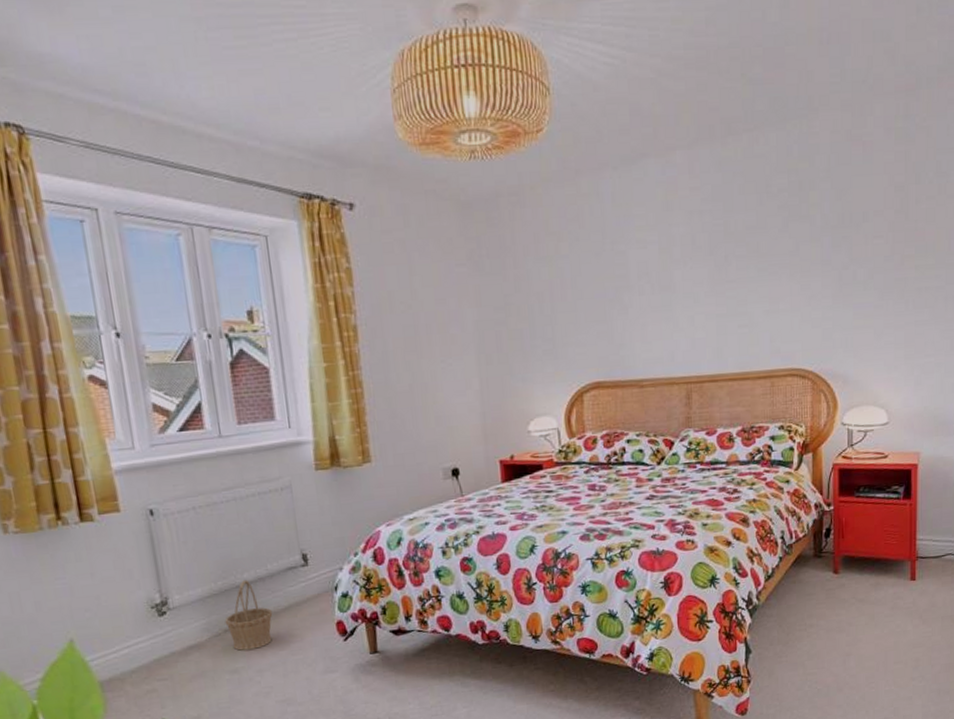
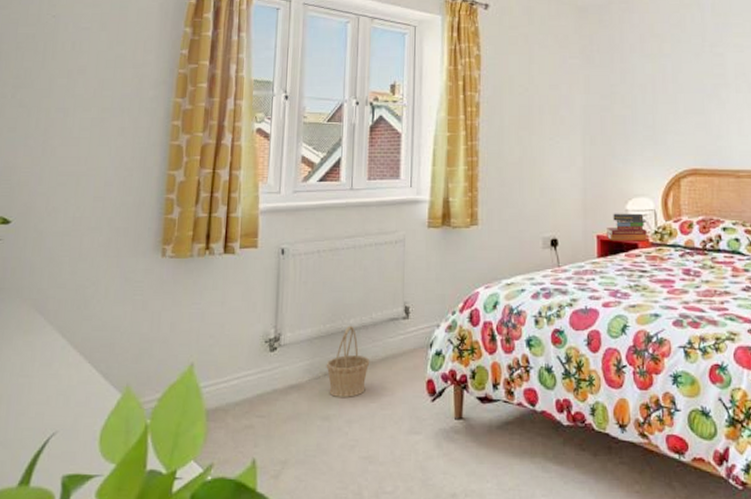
books: none [509,433,551,465] -> present [607,213,647,241]

